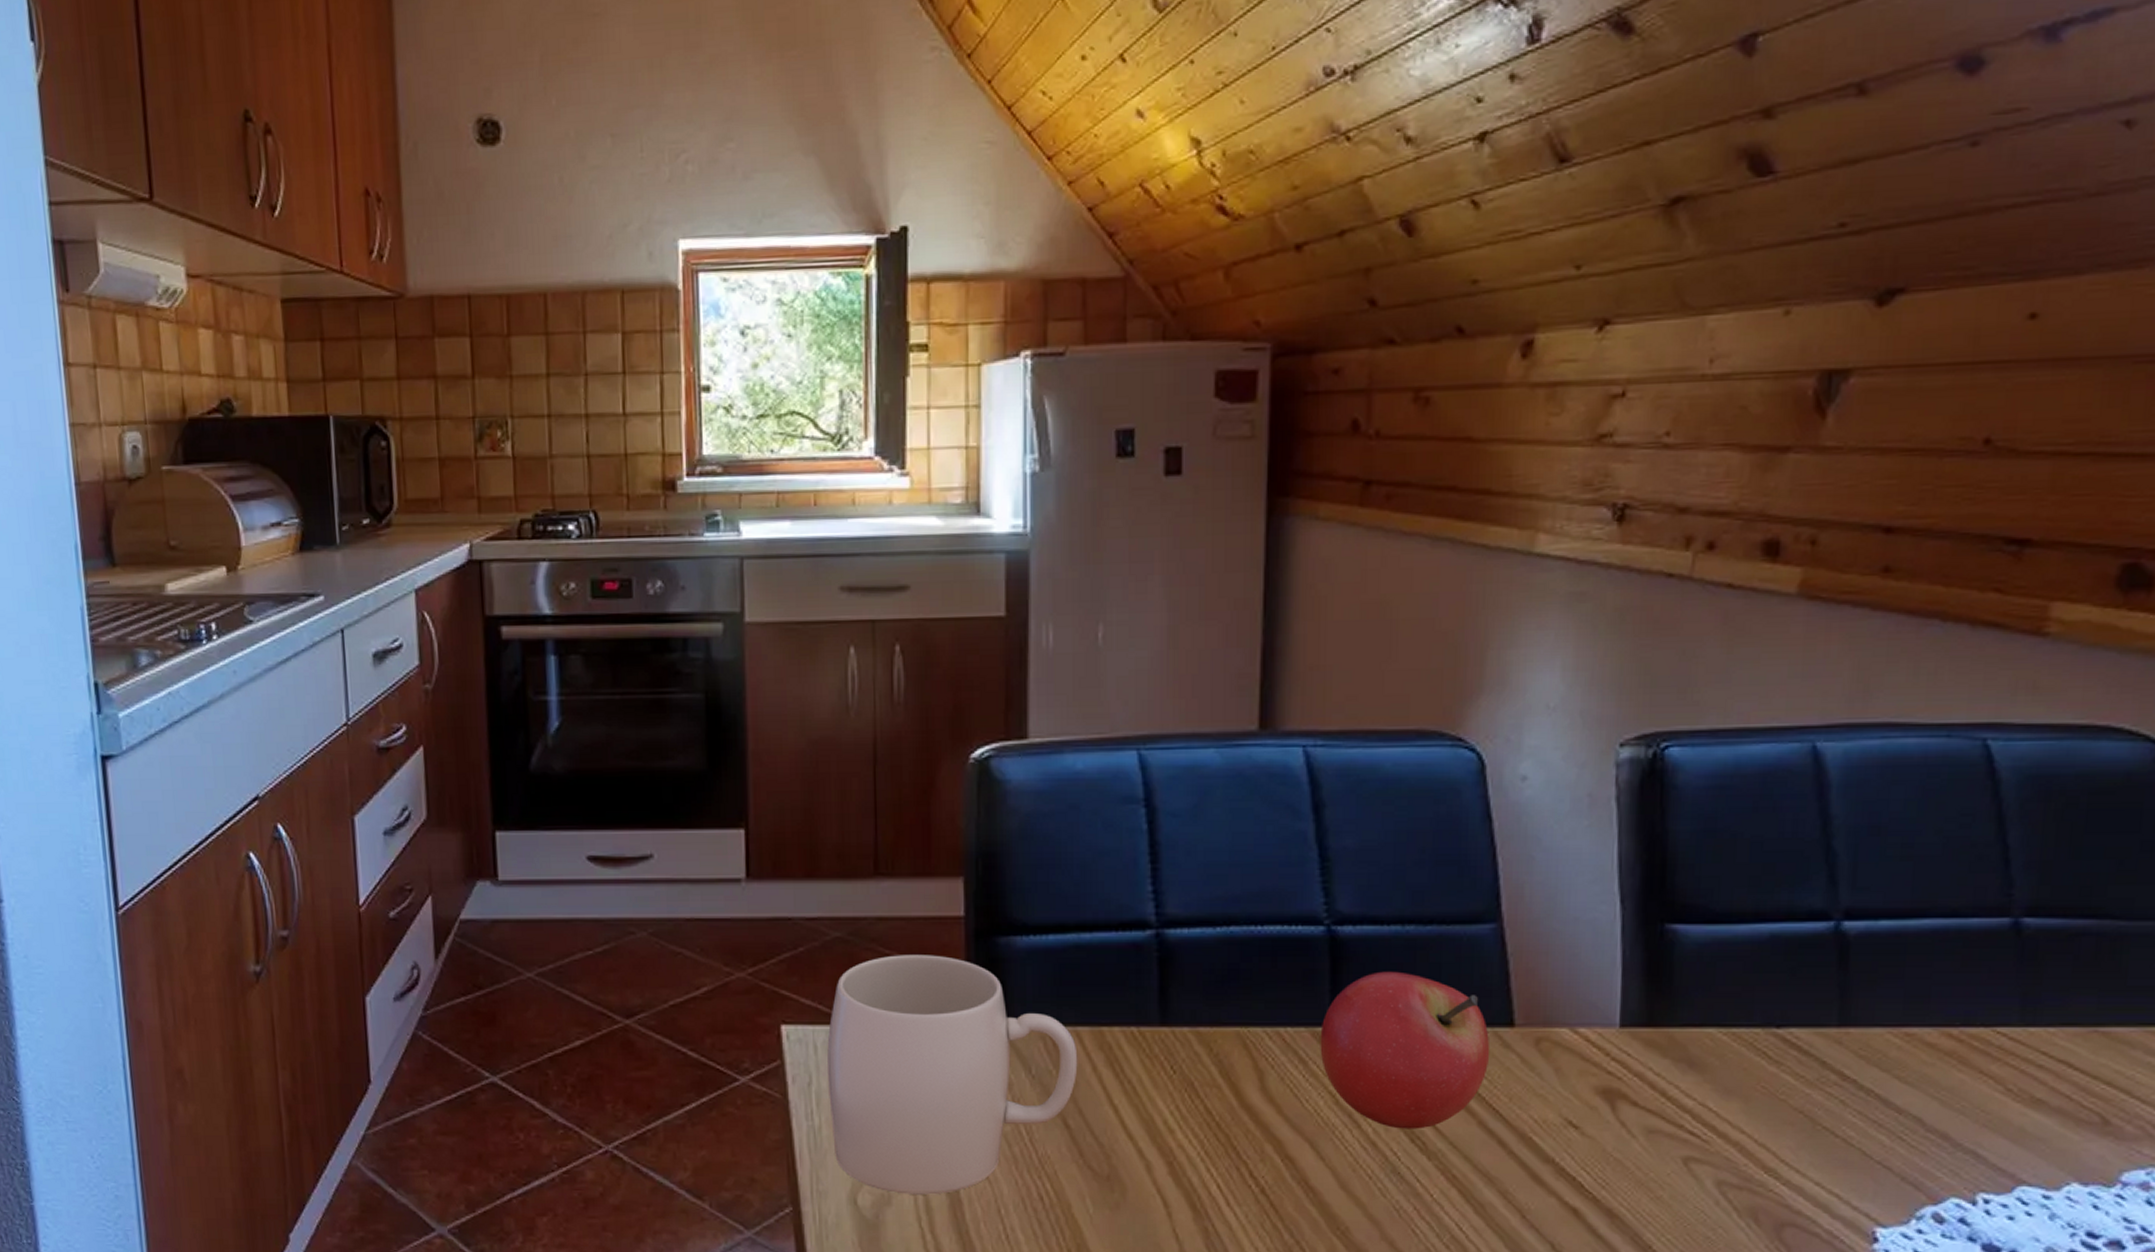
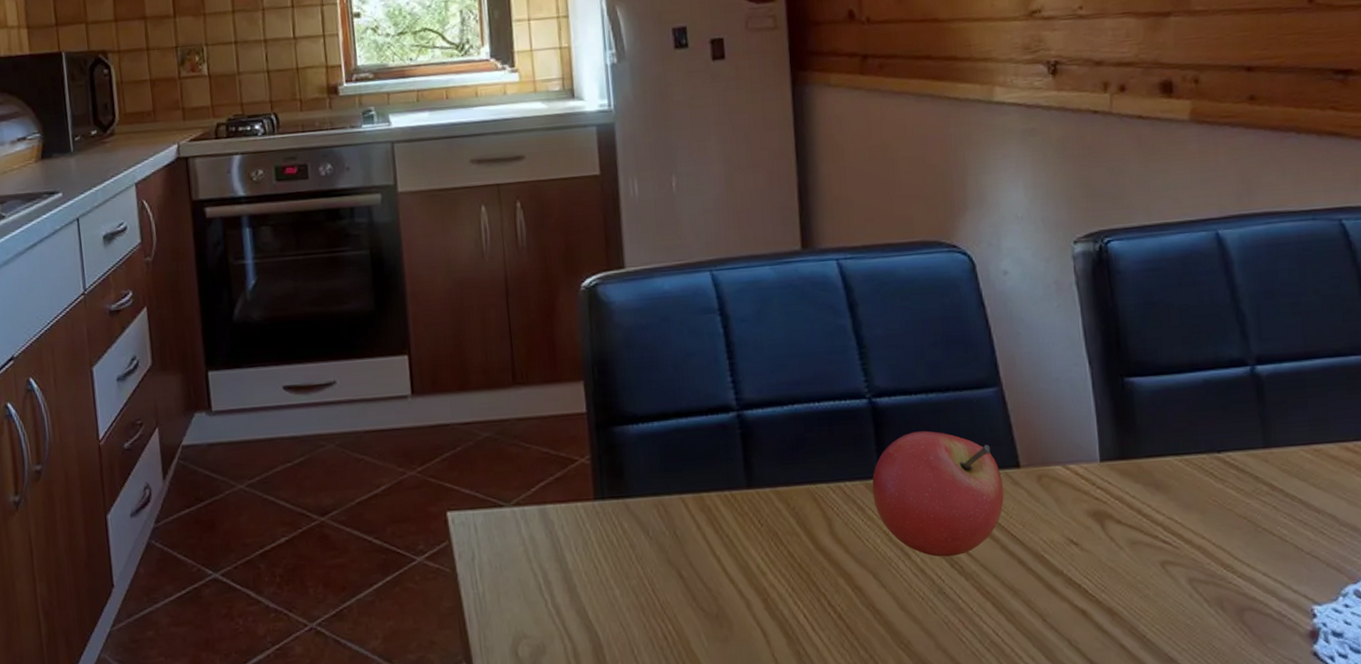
mug: present [826,955,1078,1195] -> none [485,445,686,644]

